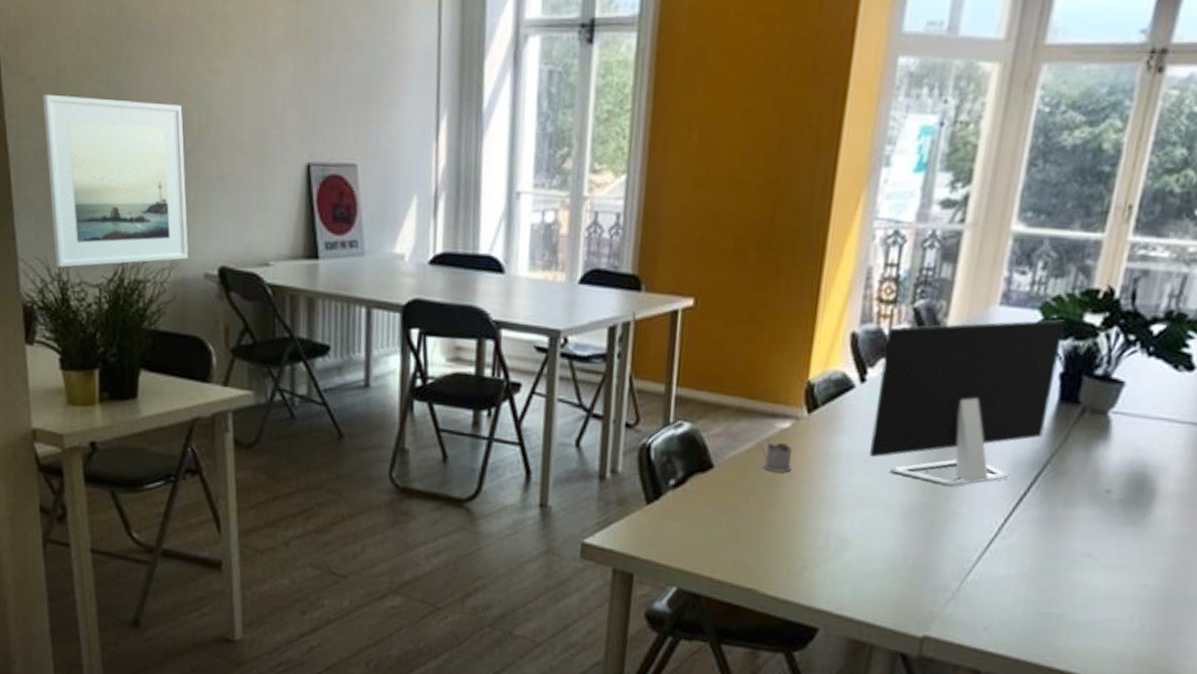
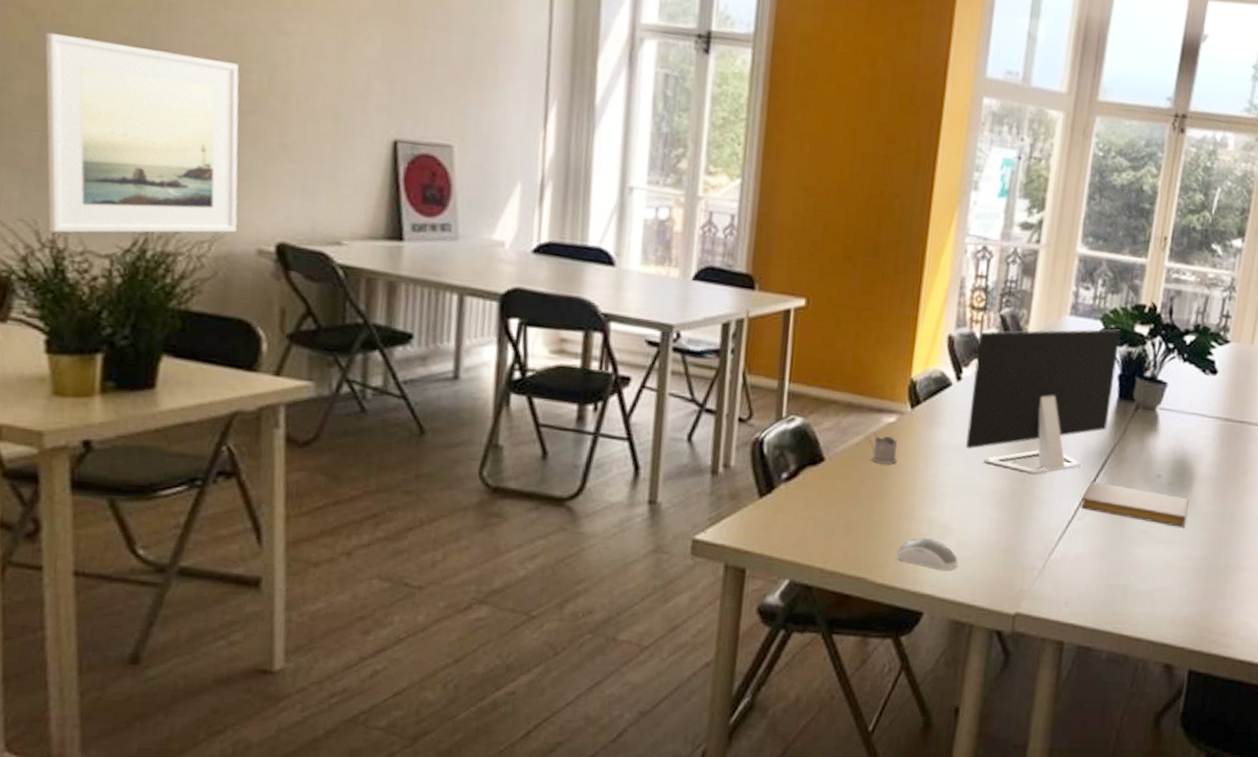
computer mouse: none [790,550,858,587] -> present [897,537,958,570]
notebook: none [1006,496,1147,552] -> present [1081,482,1189,527]

